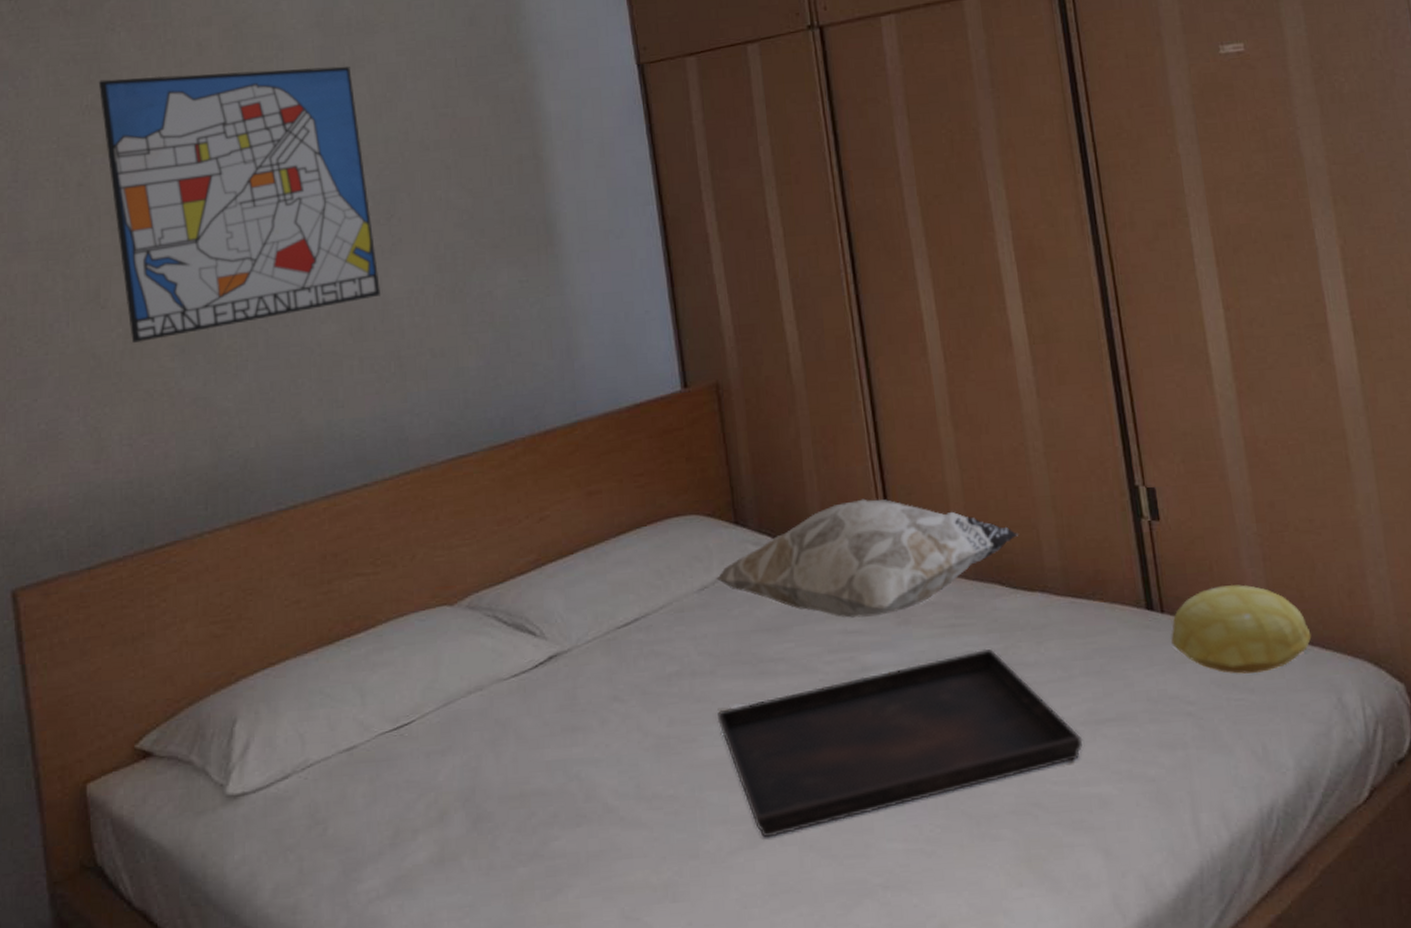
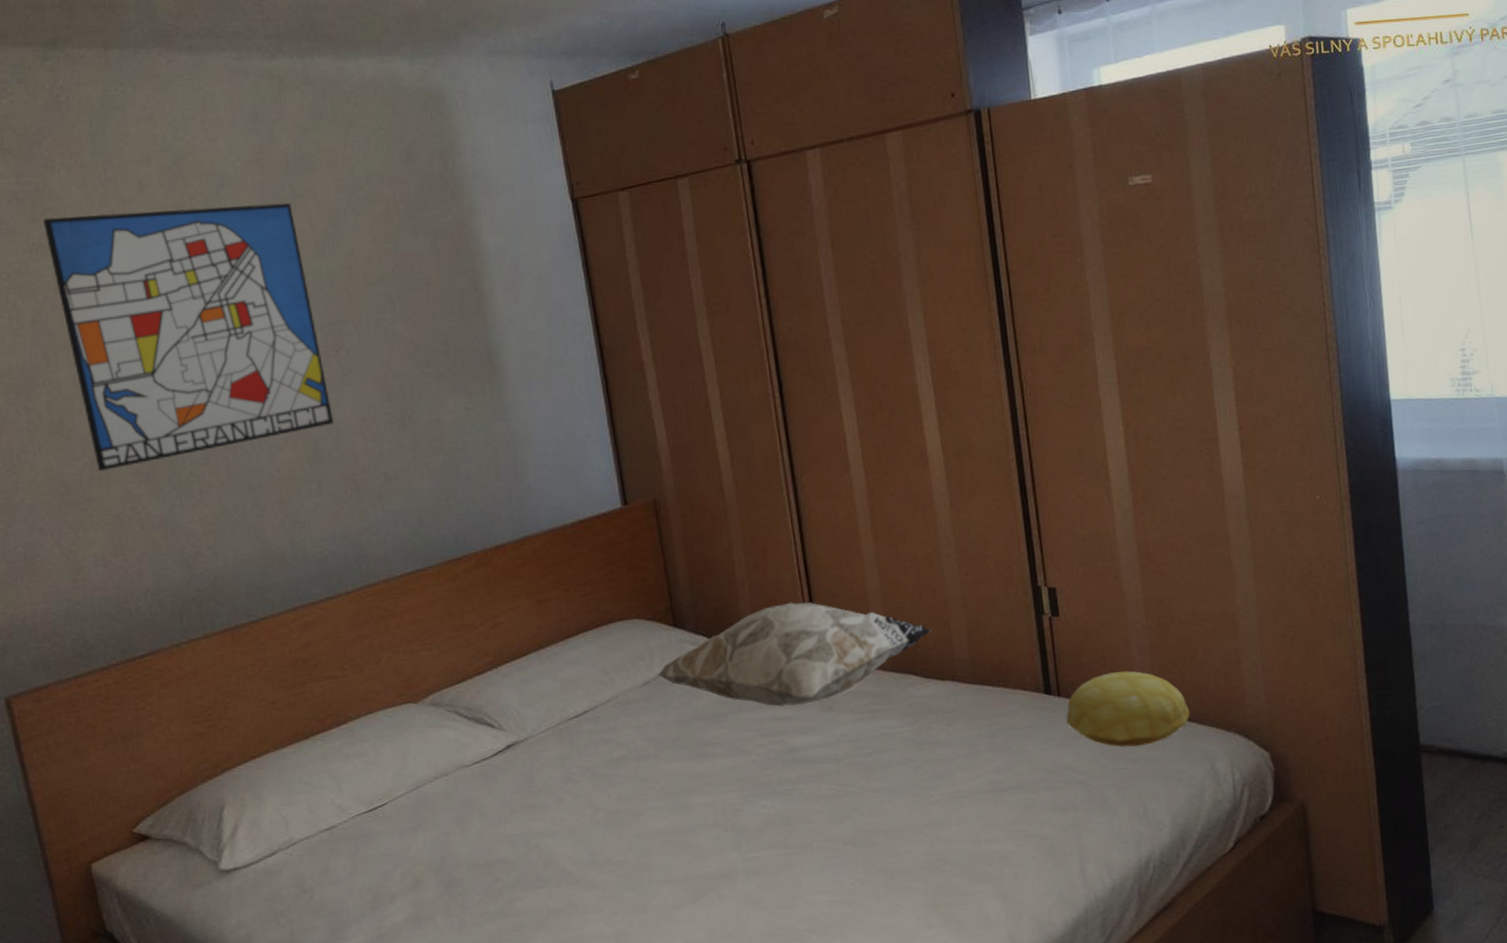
serving tray: present [716,648,1083,838] -> none [660,730,986,894]

